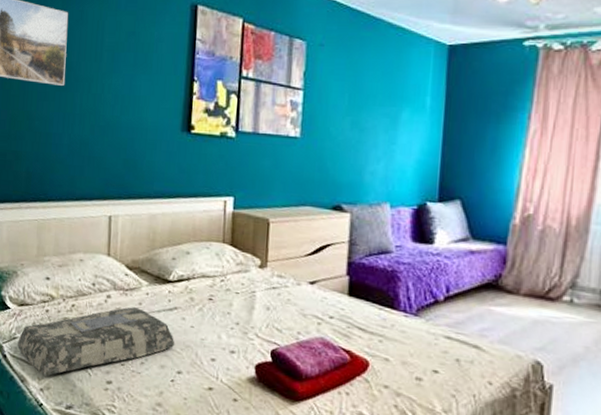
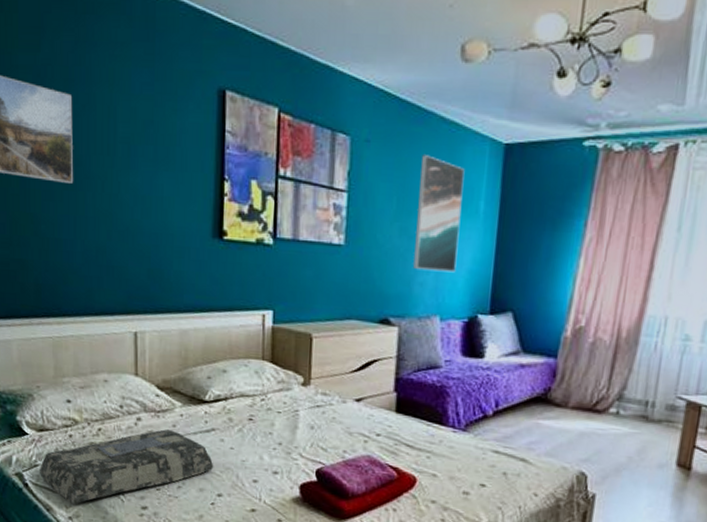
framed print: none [364,56,412,163] -> present [413,155,465,273]

